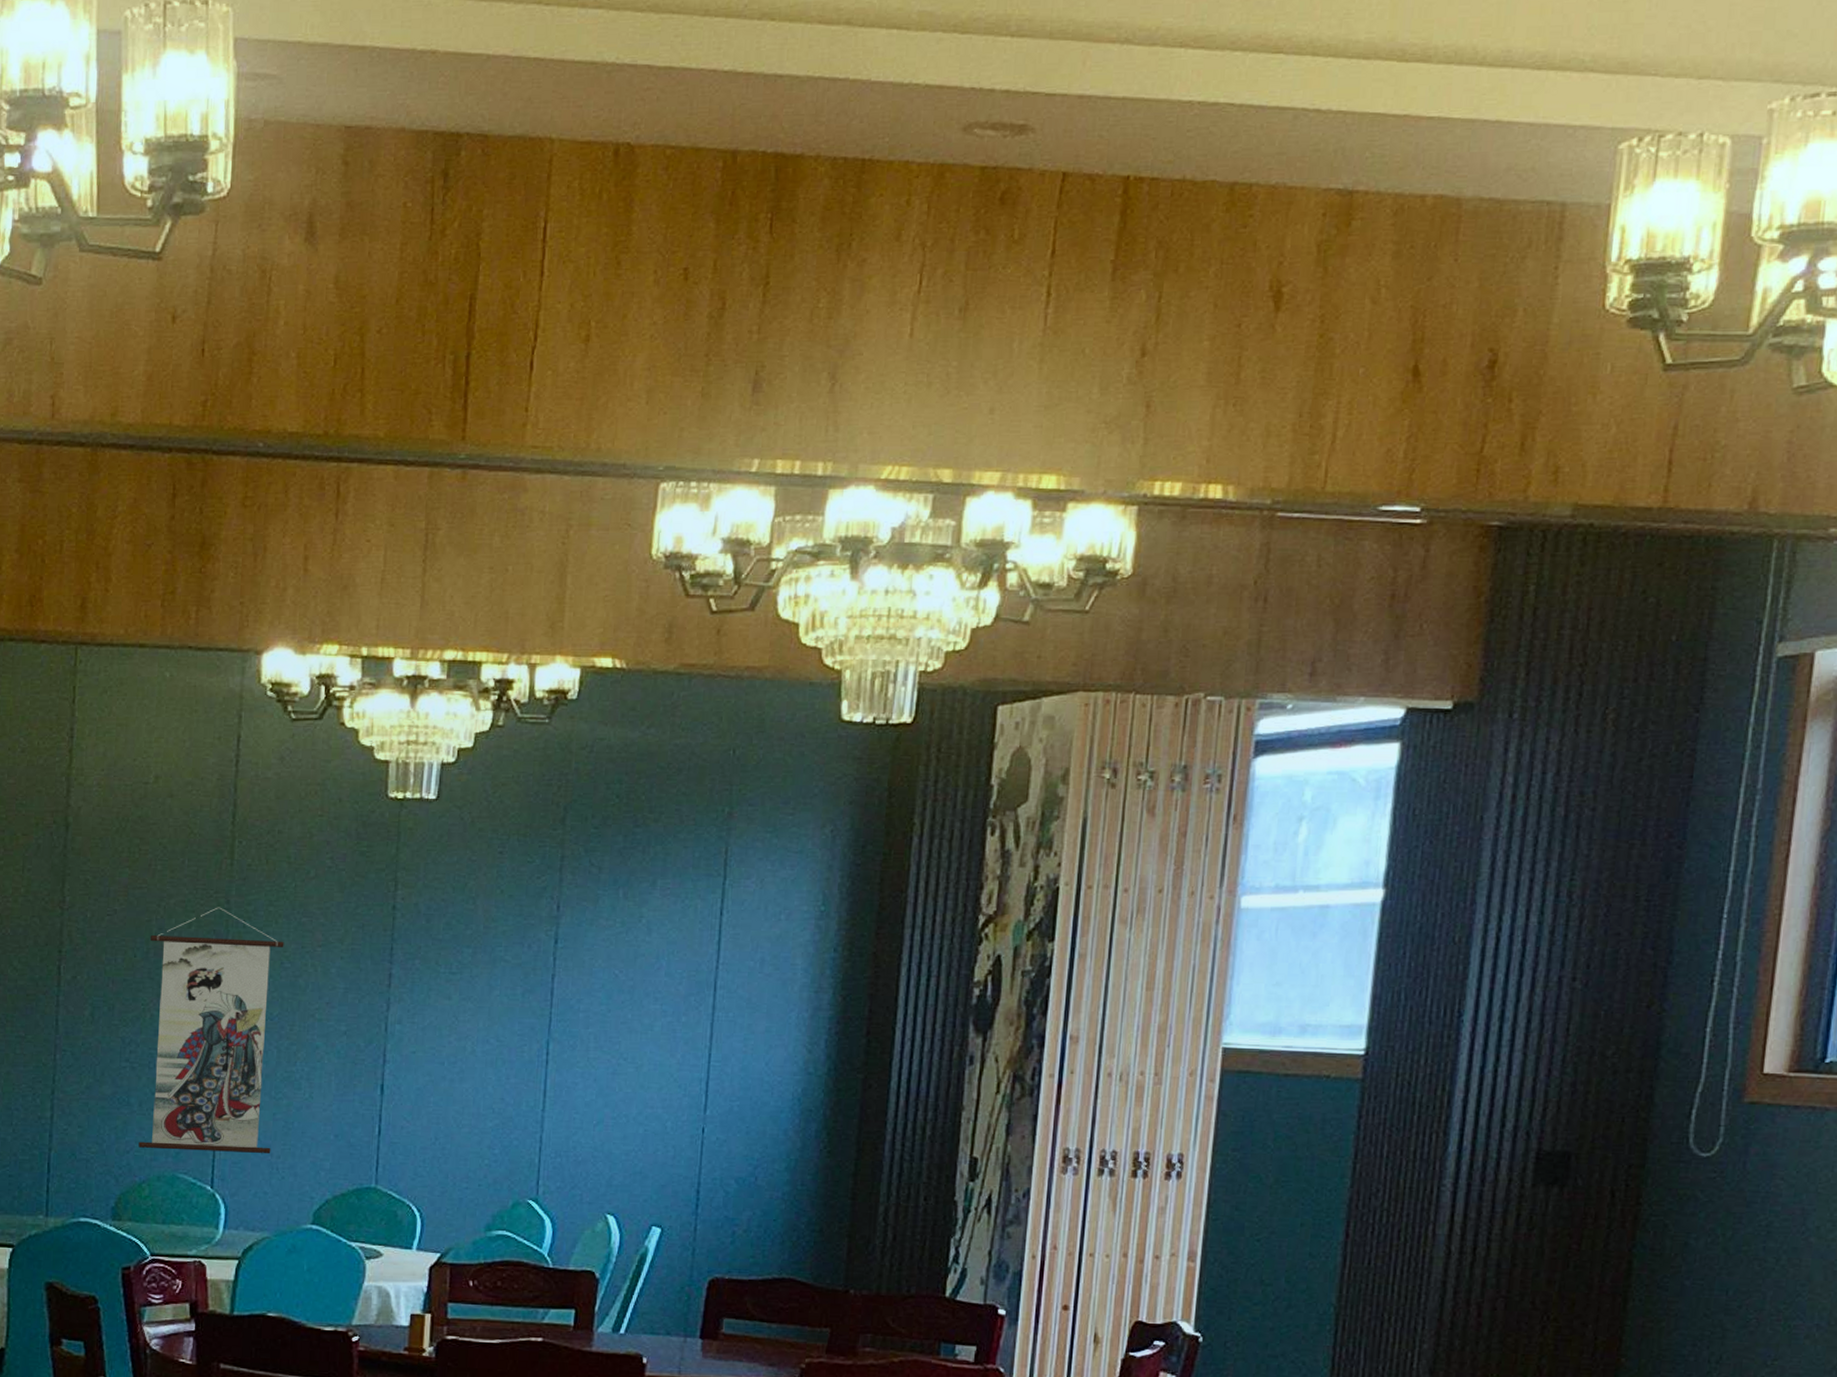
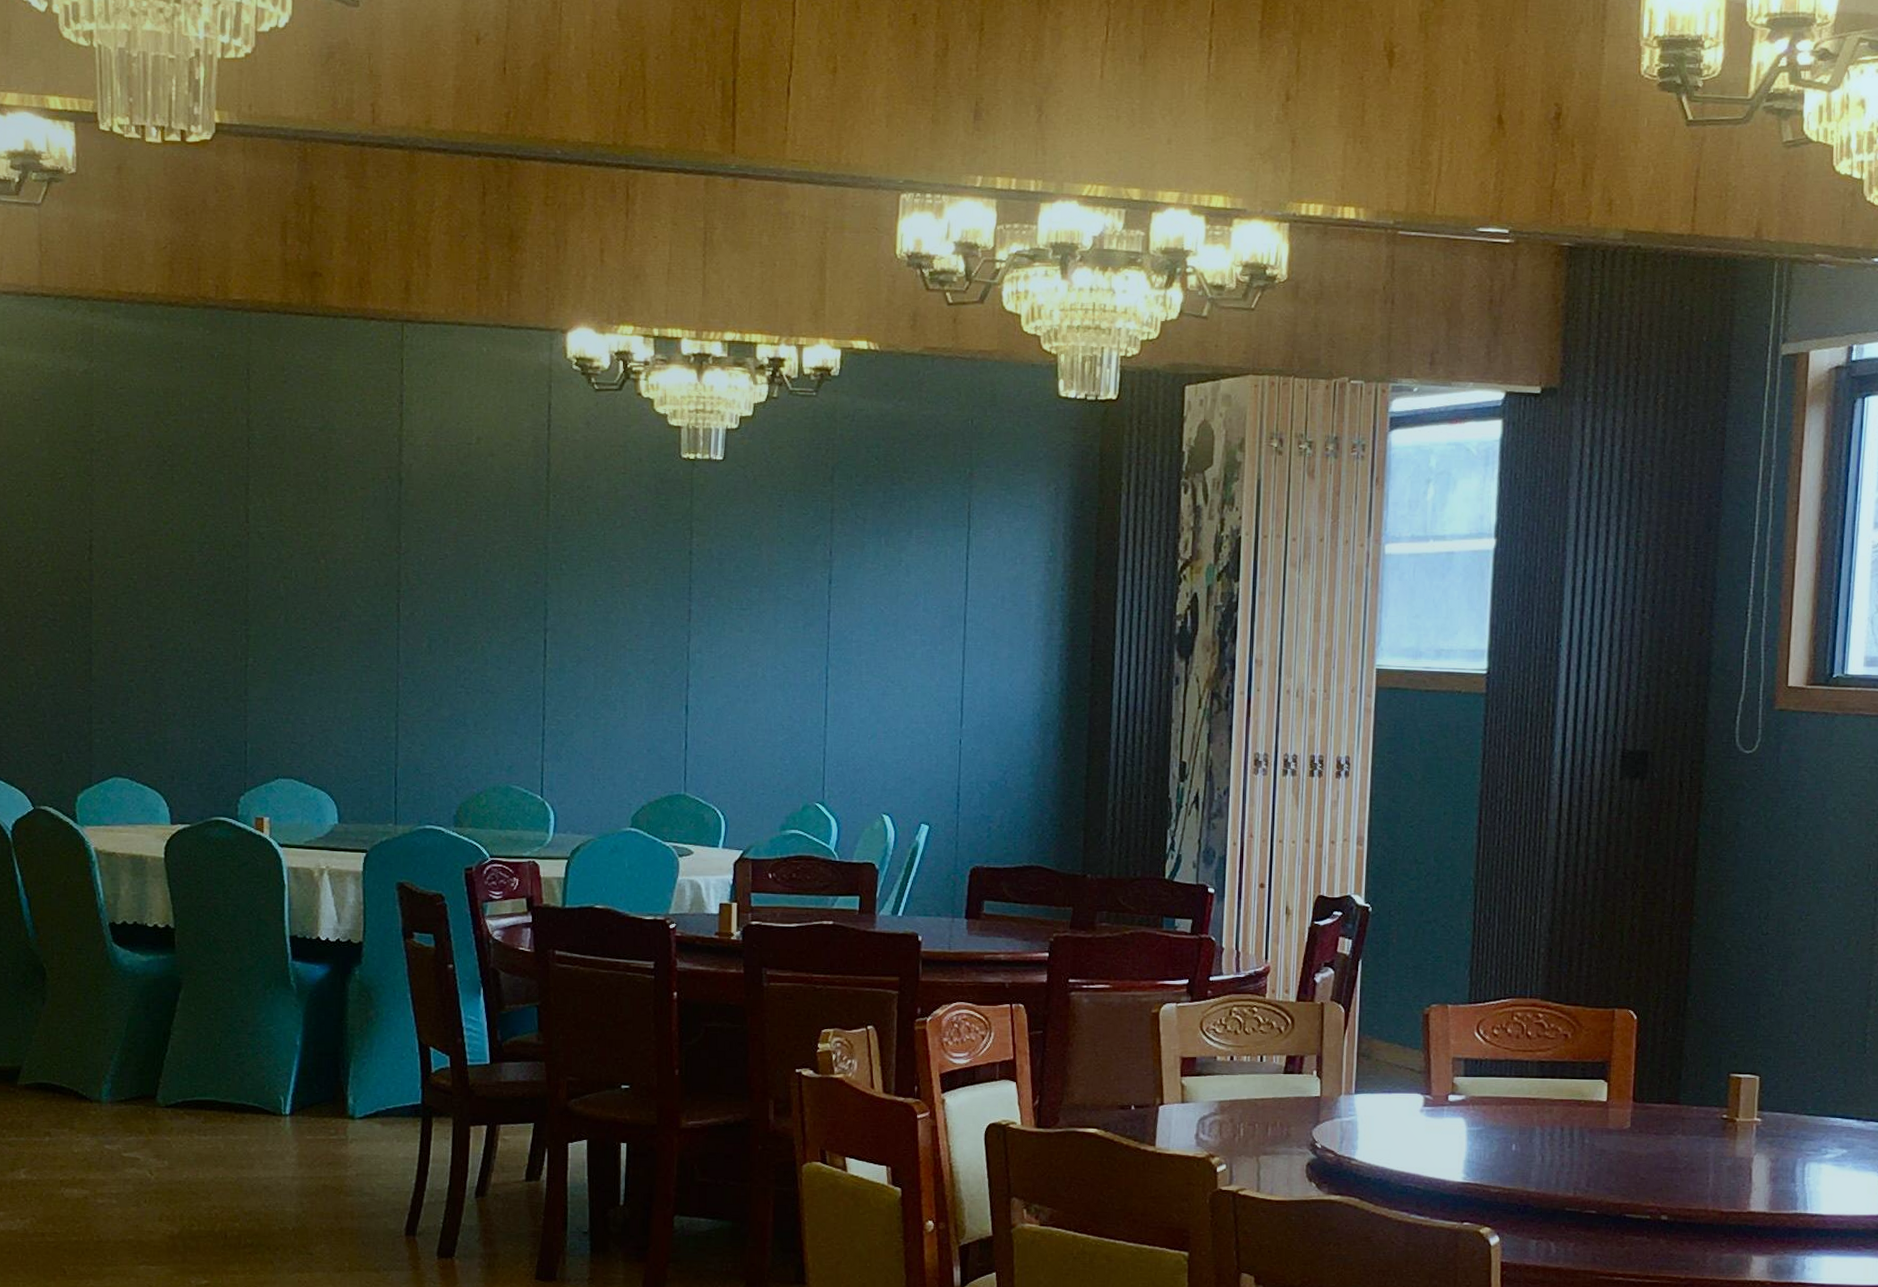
wall scroll: present [138,907,284,1154] -> none [475,552,597,767]

